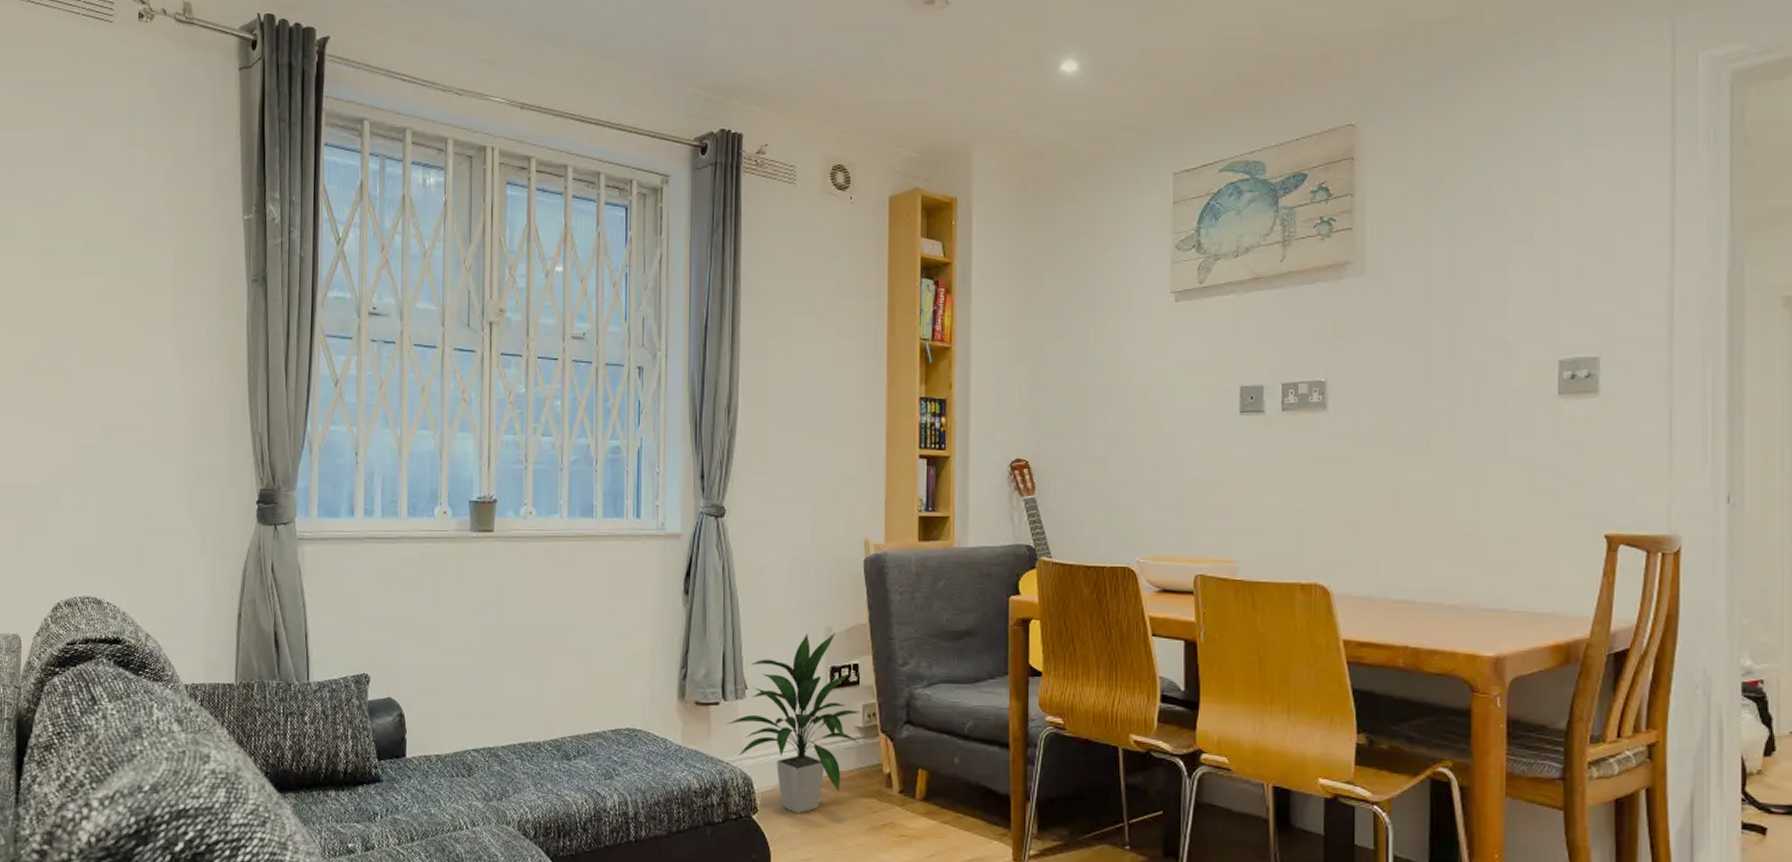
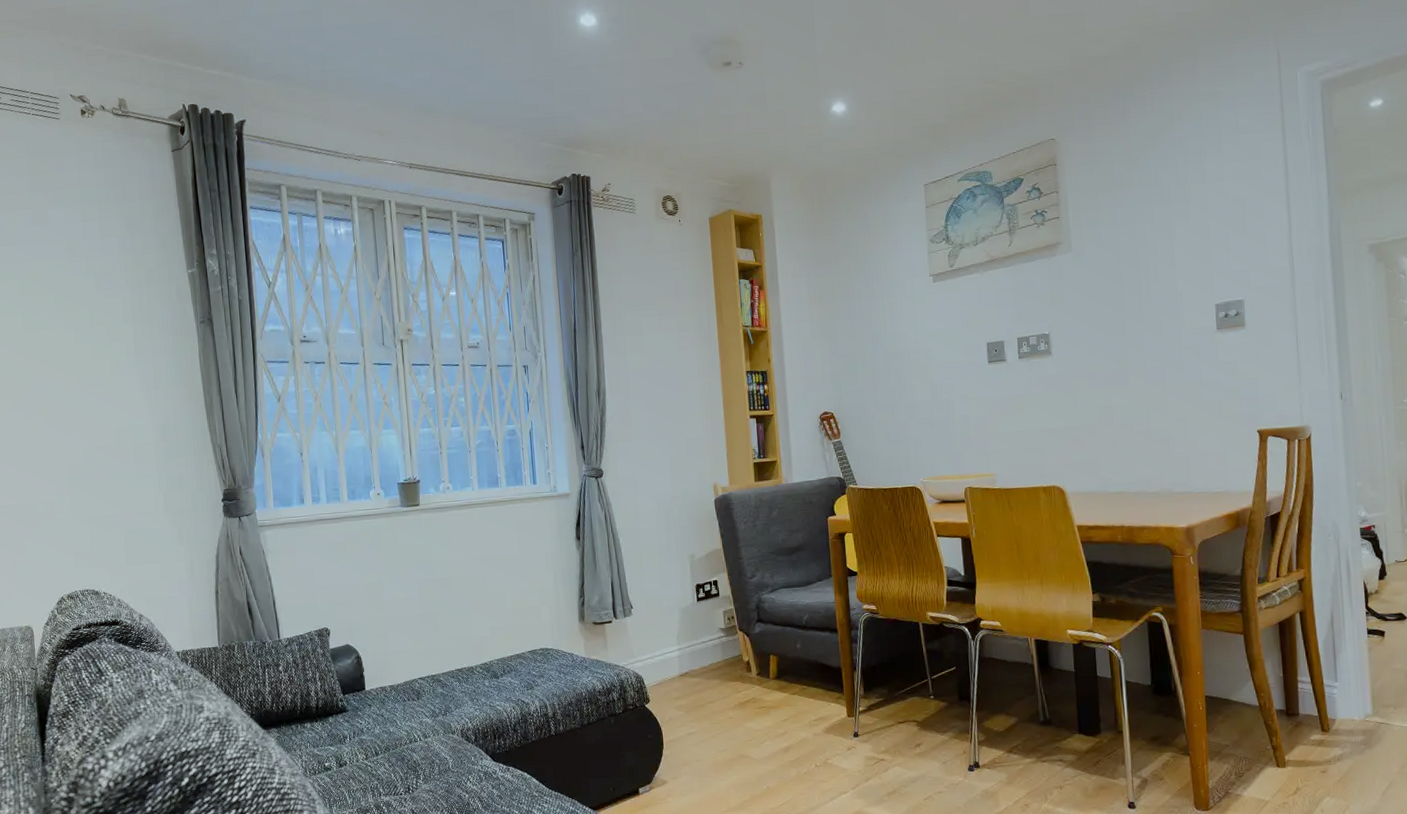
indoor plant: present [726,633,861,813] -> none [618,558,723,699]

